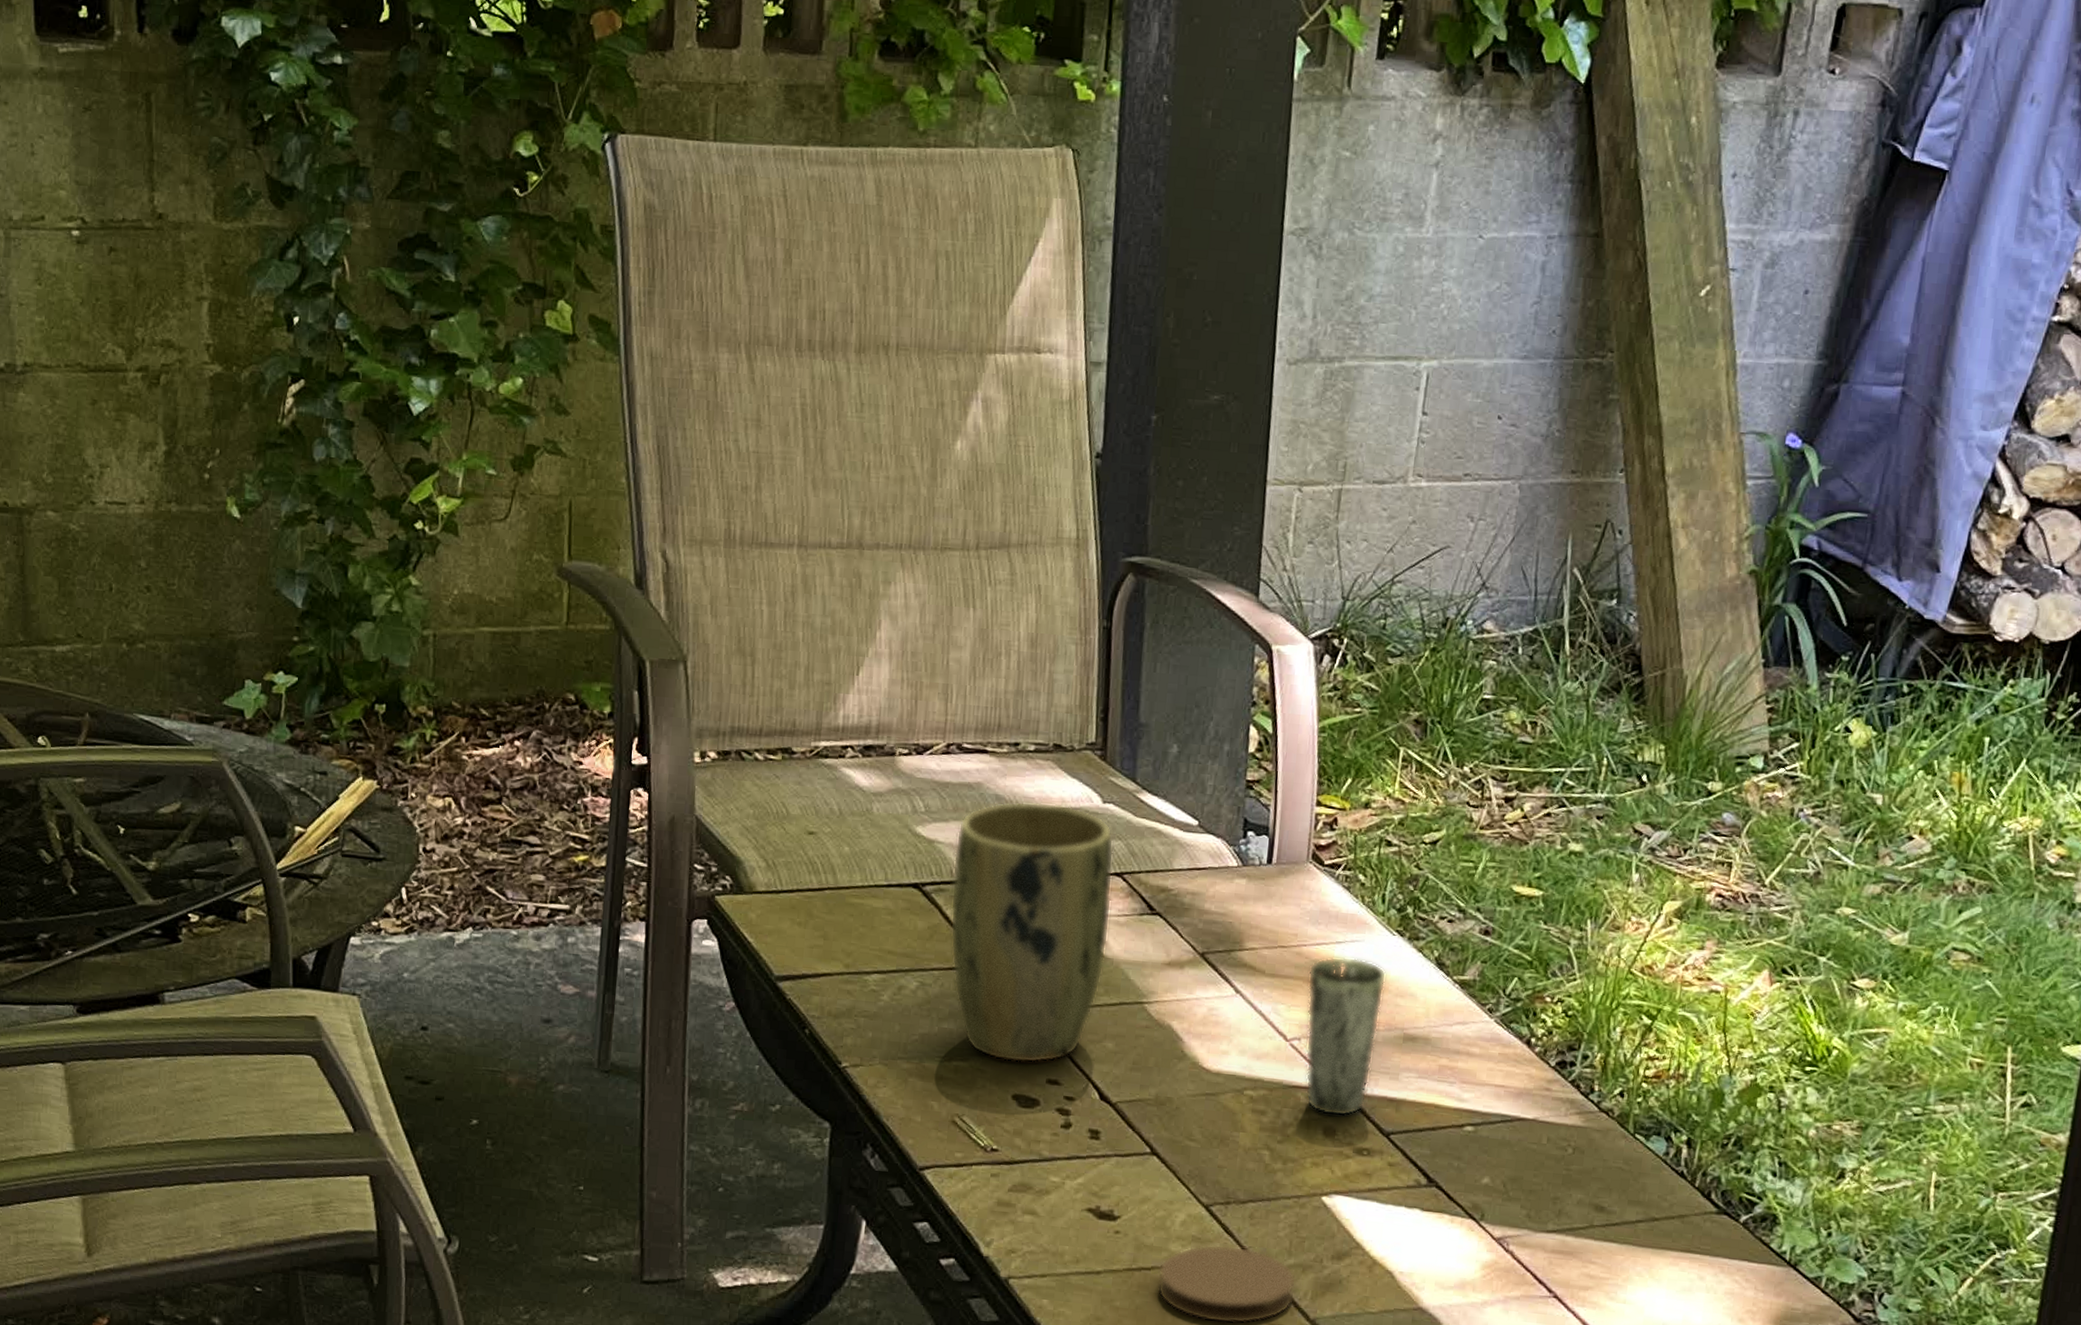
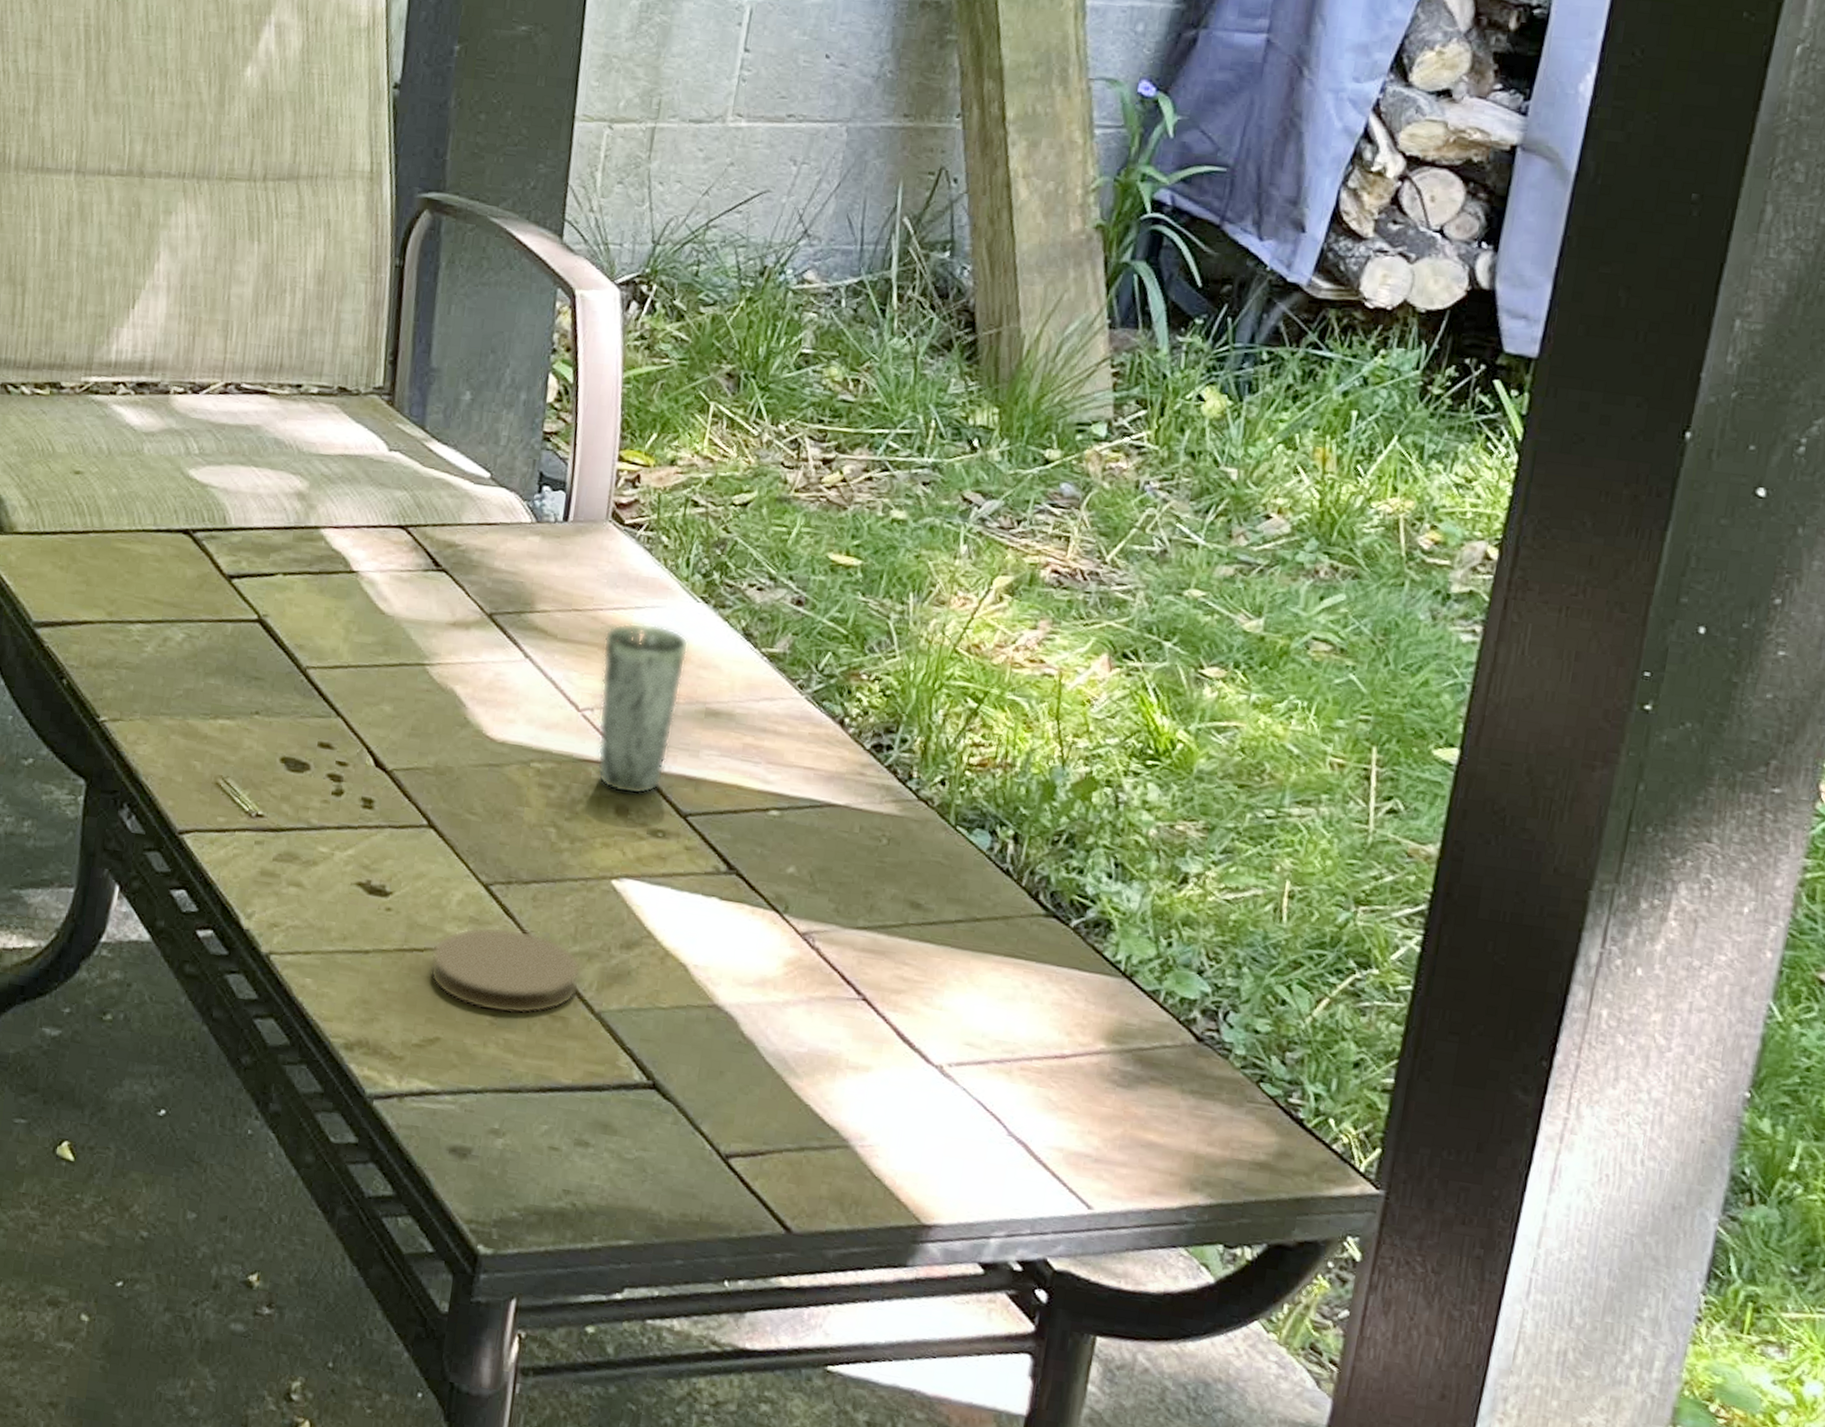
plant pot: present [950,801,1114,1063] -> none [221,446,399,725]

